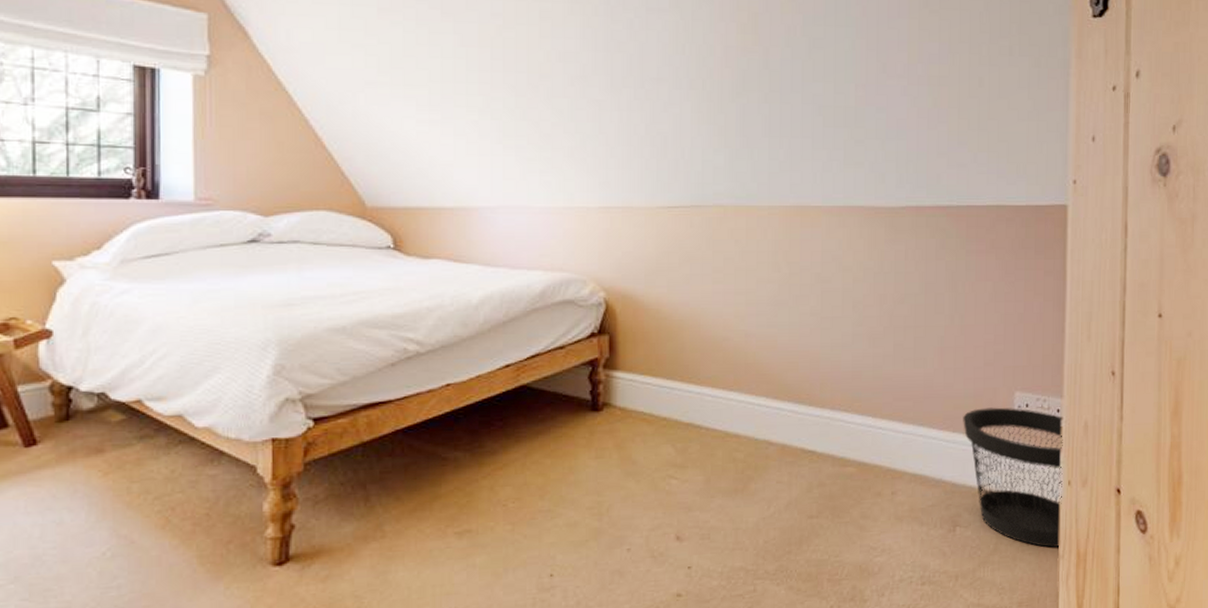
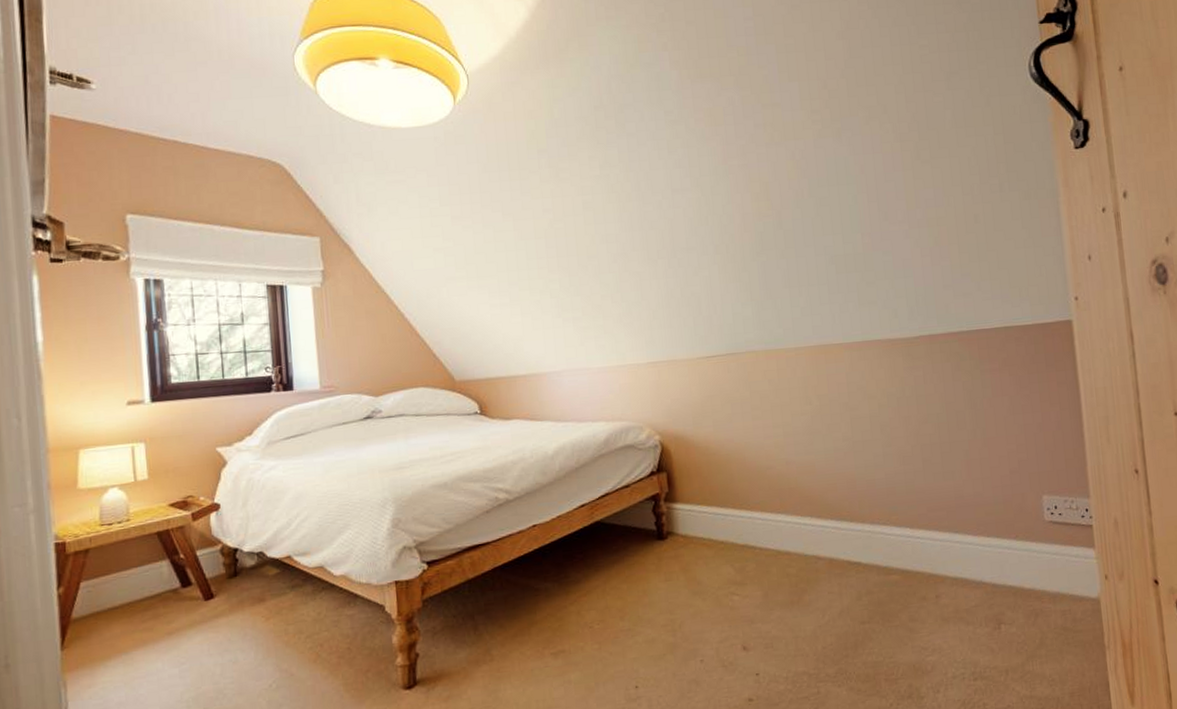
wastebasket: present [963,407,1063,548] -> none [995,510,1104,640]

